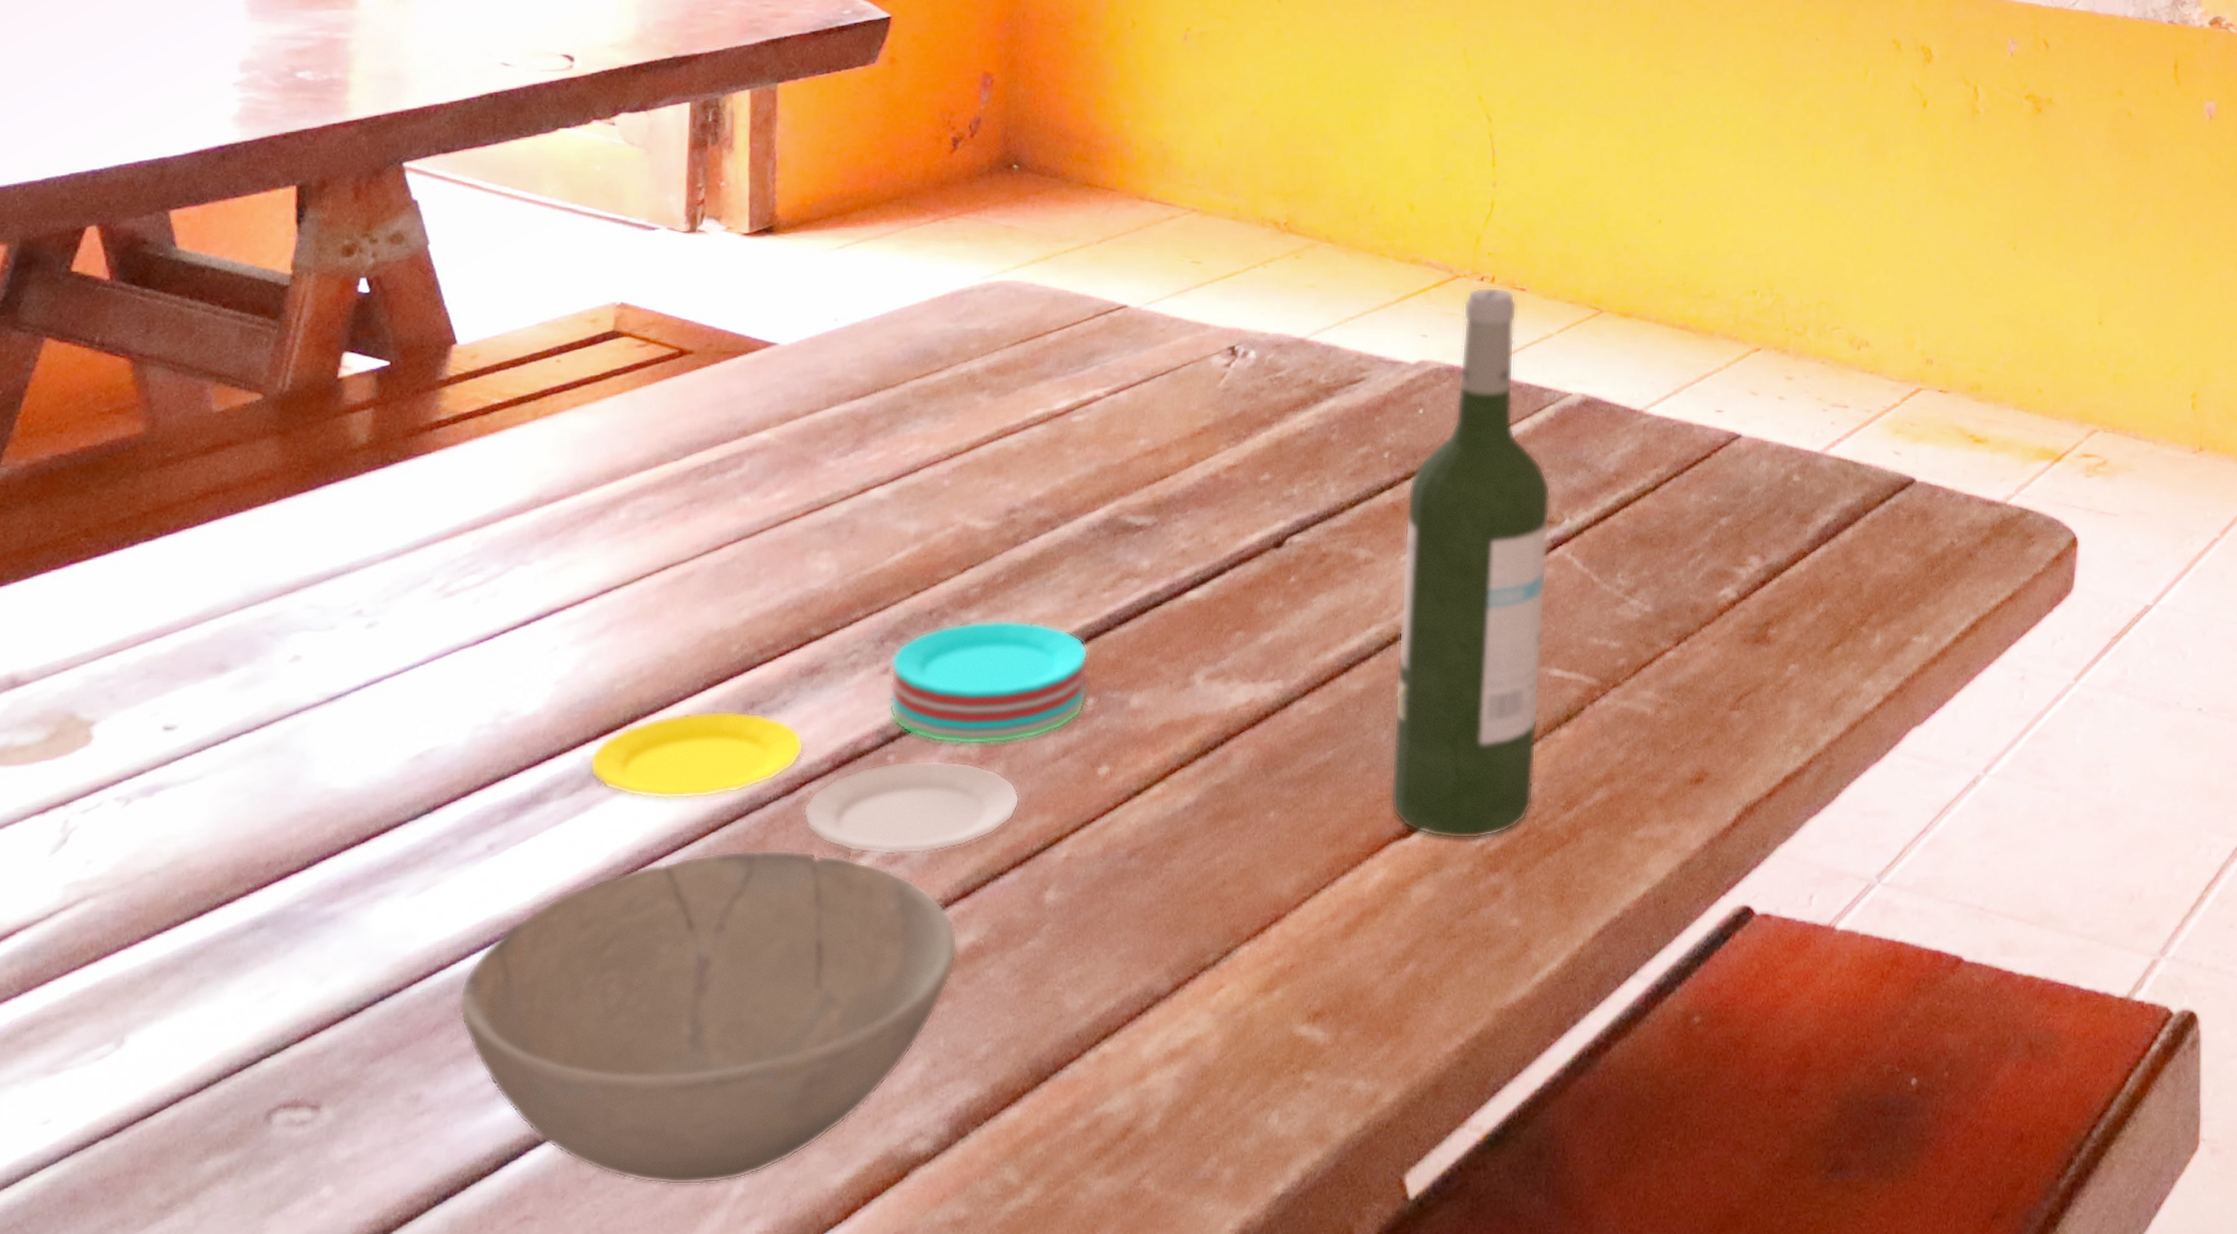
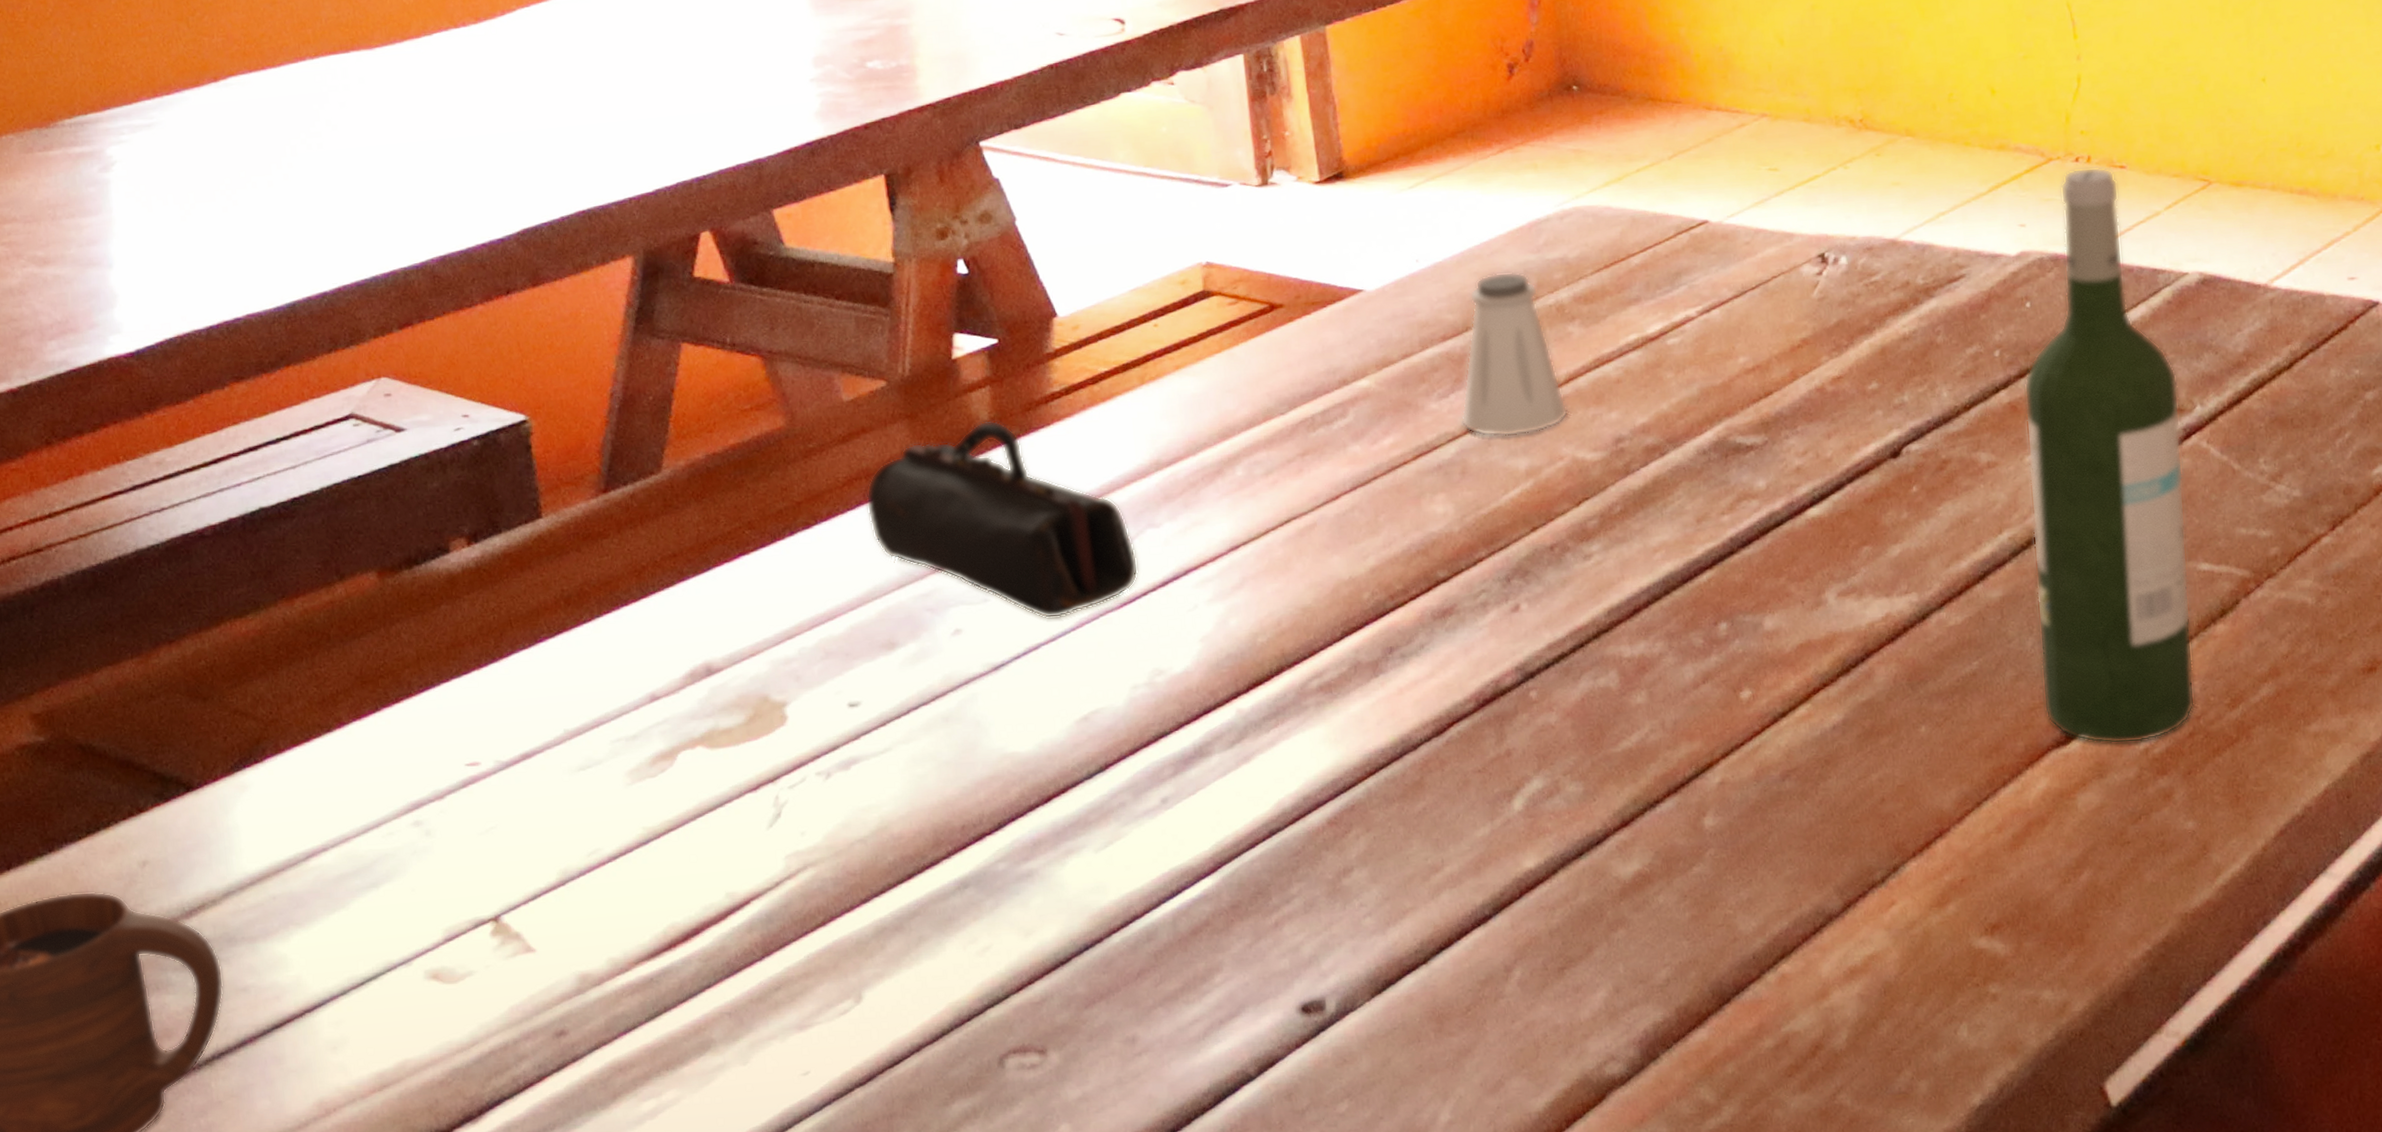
pencil case: none [219,443,502,651] -> present [866,420,1139,619]
bowl: present [459,850,958,1186] -> none [1157,789,1625,1114]
plate: present [589,620,1089,855] -> none [1243,549,1720,790]
saltshaker: none [857,338,965,500] -> present [1460,271,1568,437]

